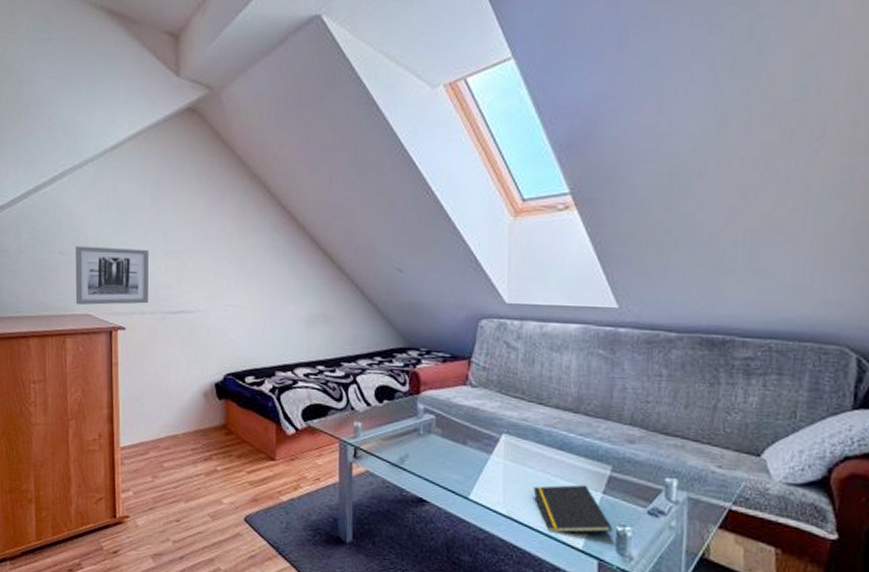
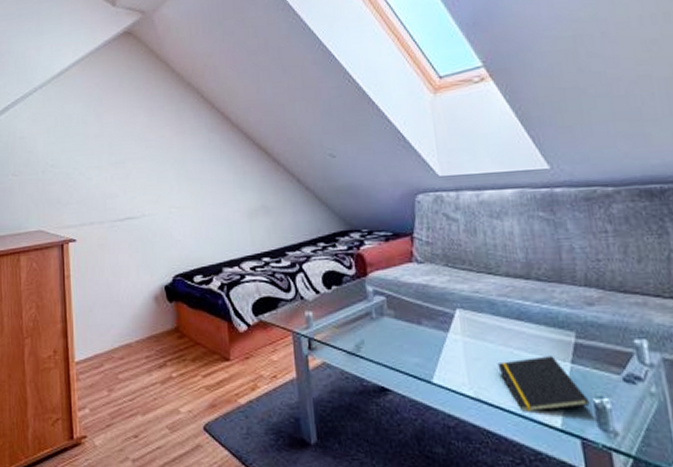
wall art: present [75,246,149,306] -> none [27,162,96,223]

